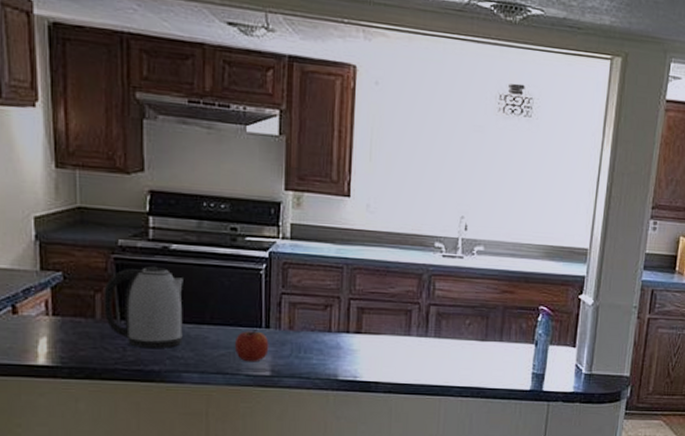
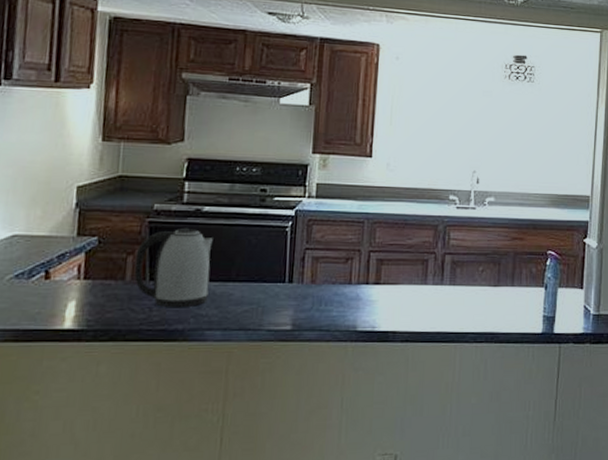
apple: present [234,329,269,363] -> none [257,285,292,317]

